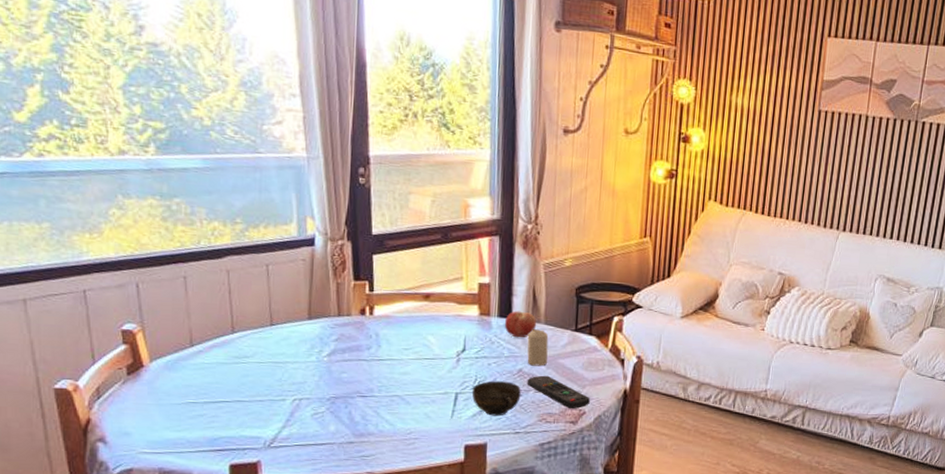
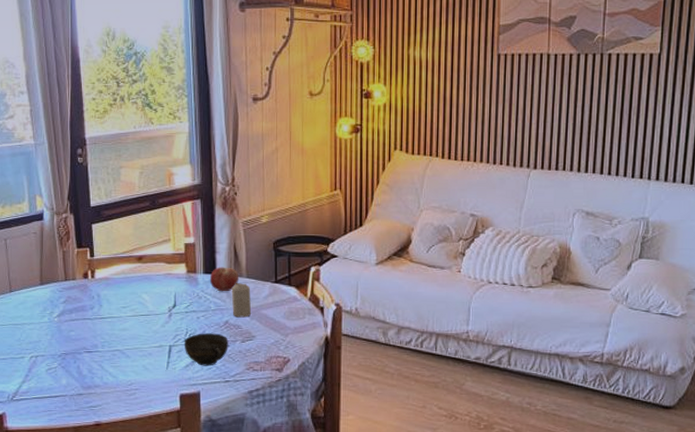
remote control: present [526,375,590,409] -> none [233,326,293,357]

